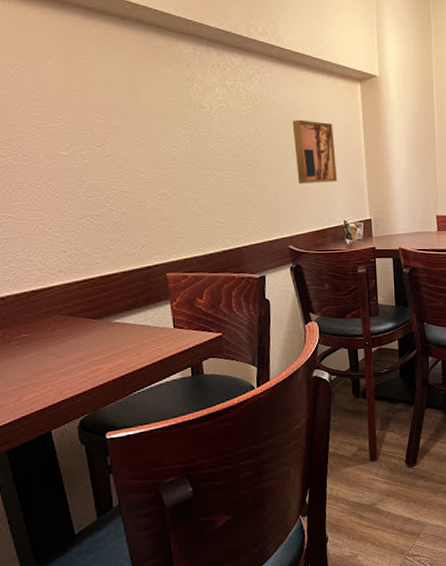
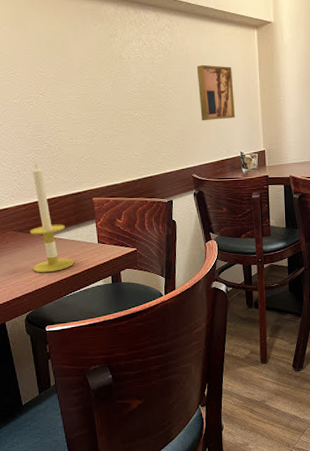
candle: none [83,228,143,367] -> present [29,161,74,273]

